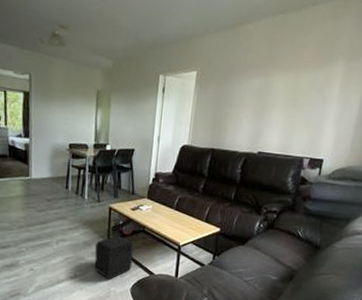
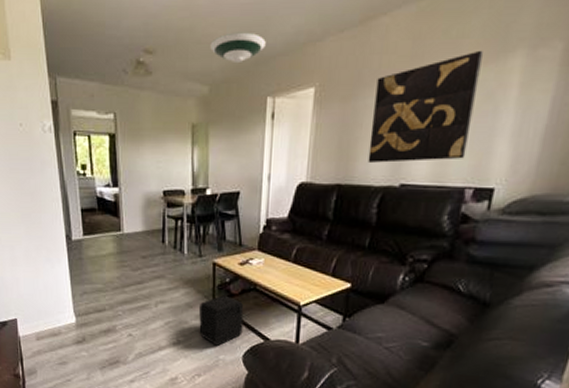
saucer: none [115,20,160,45] -> present [210,32,266,62]
wall art: none [235,57,317,136] -> present [368,50,484,163]

